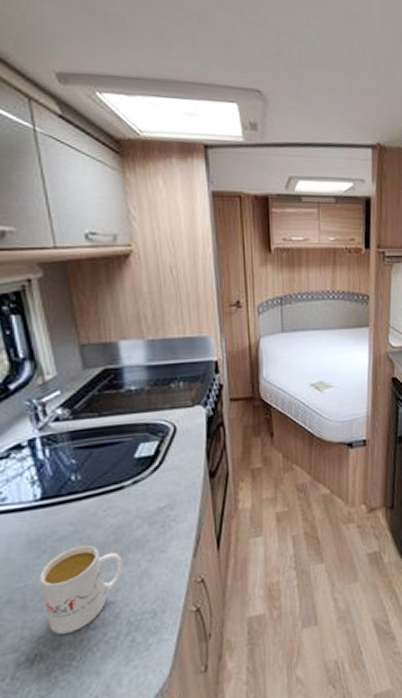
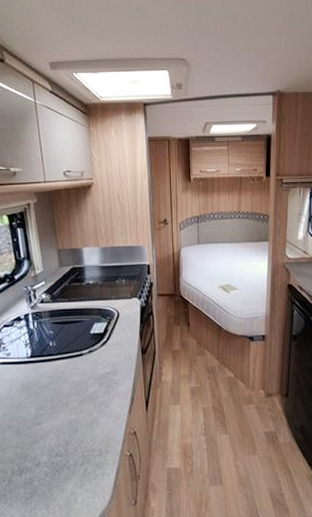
mug: present [40,544,123,635] -> none [28,393,81,456]

